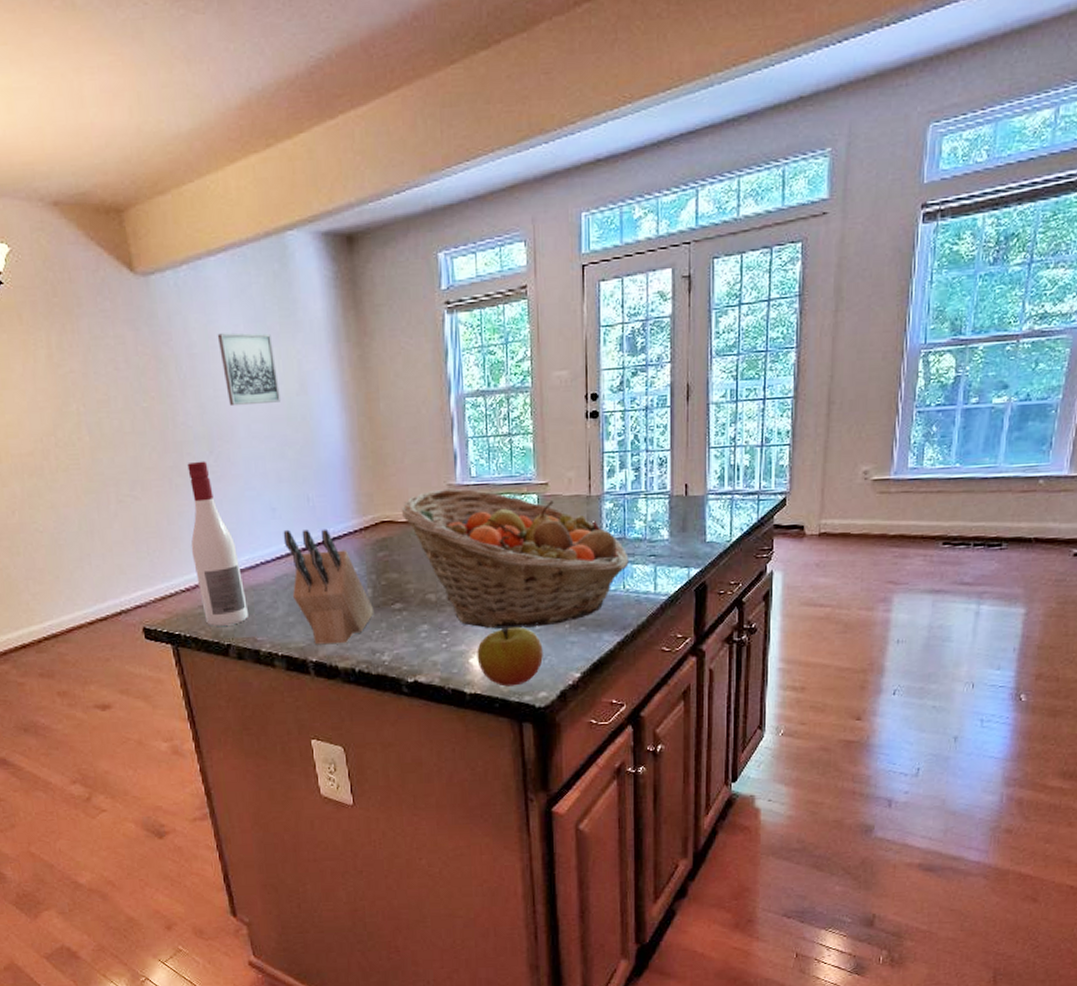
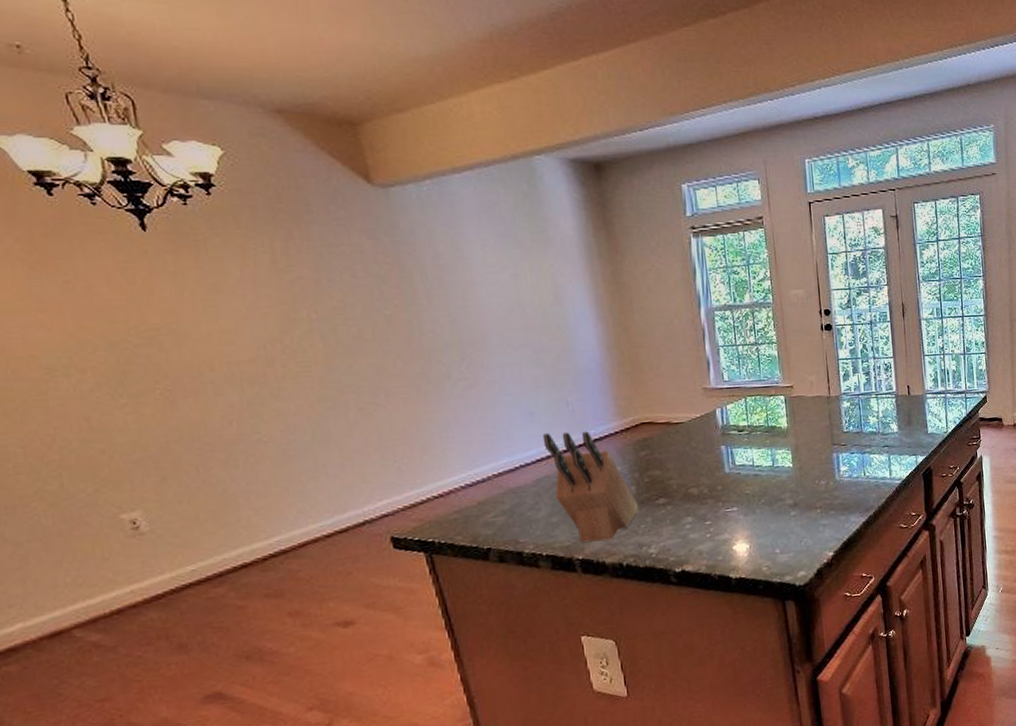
wine bottle: present [187,461,248,626] -> none [437,367,509,531]
wall art: present [217,333,280,407] -> none [465,246,534,316]
fruit basket: present [401,488,629,629] -> none [659,391,867,517]
apple: present [477,627,543,687] -> none [739,514,800,569]

